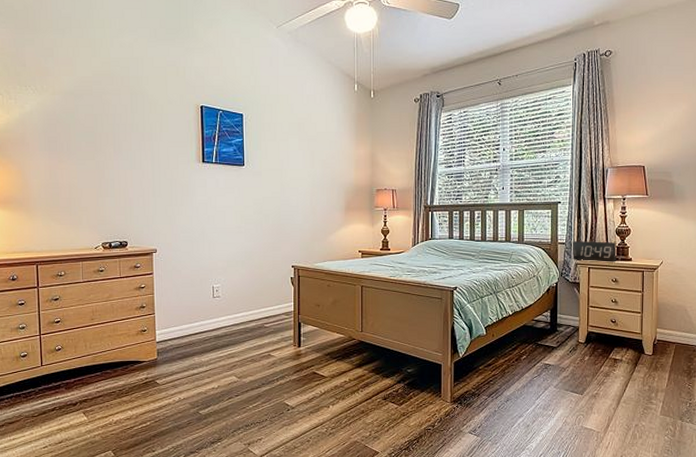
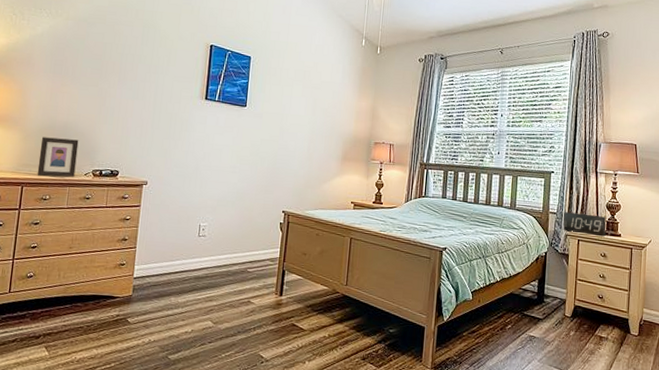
picture frame: none [47,215,86,254] -> present [37,137,79,178]

